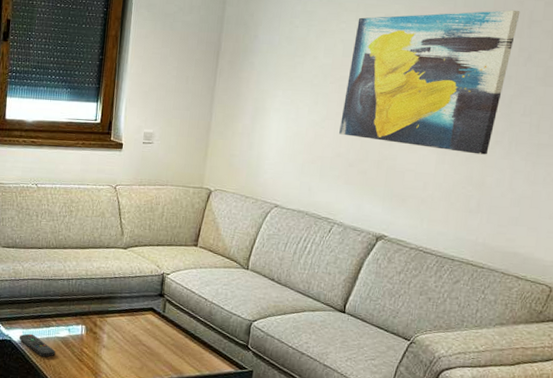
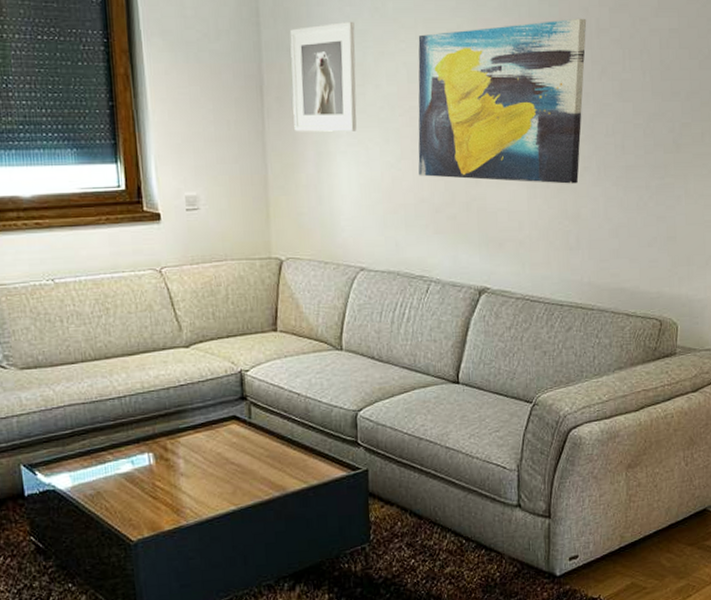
remote control: present [19,333,56,358] -> none [65,476,120,504]
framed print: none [239,3,304,93] -> present [290,21,357,132]

